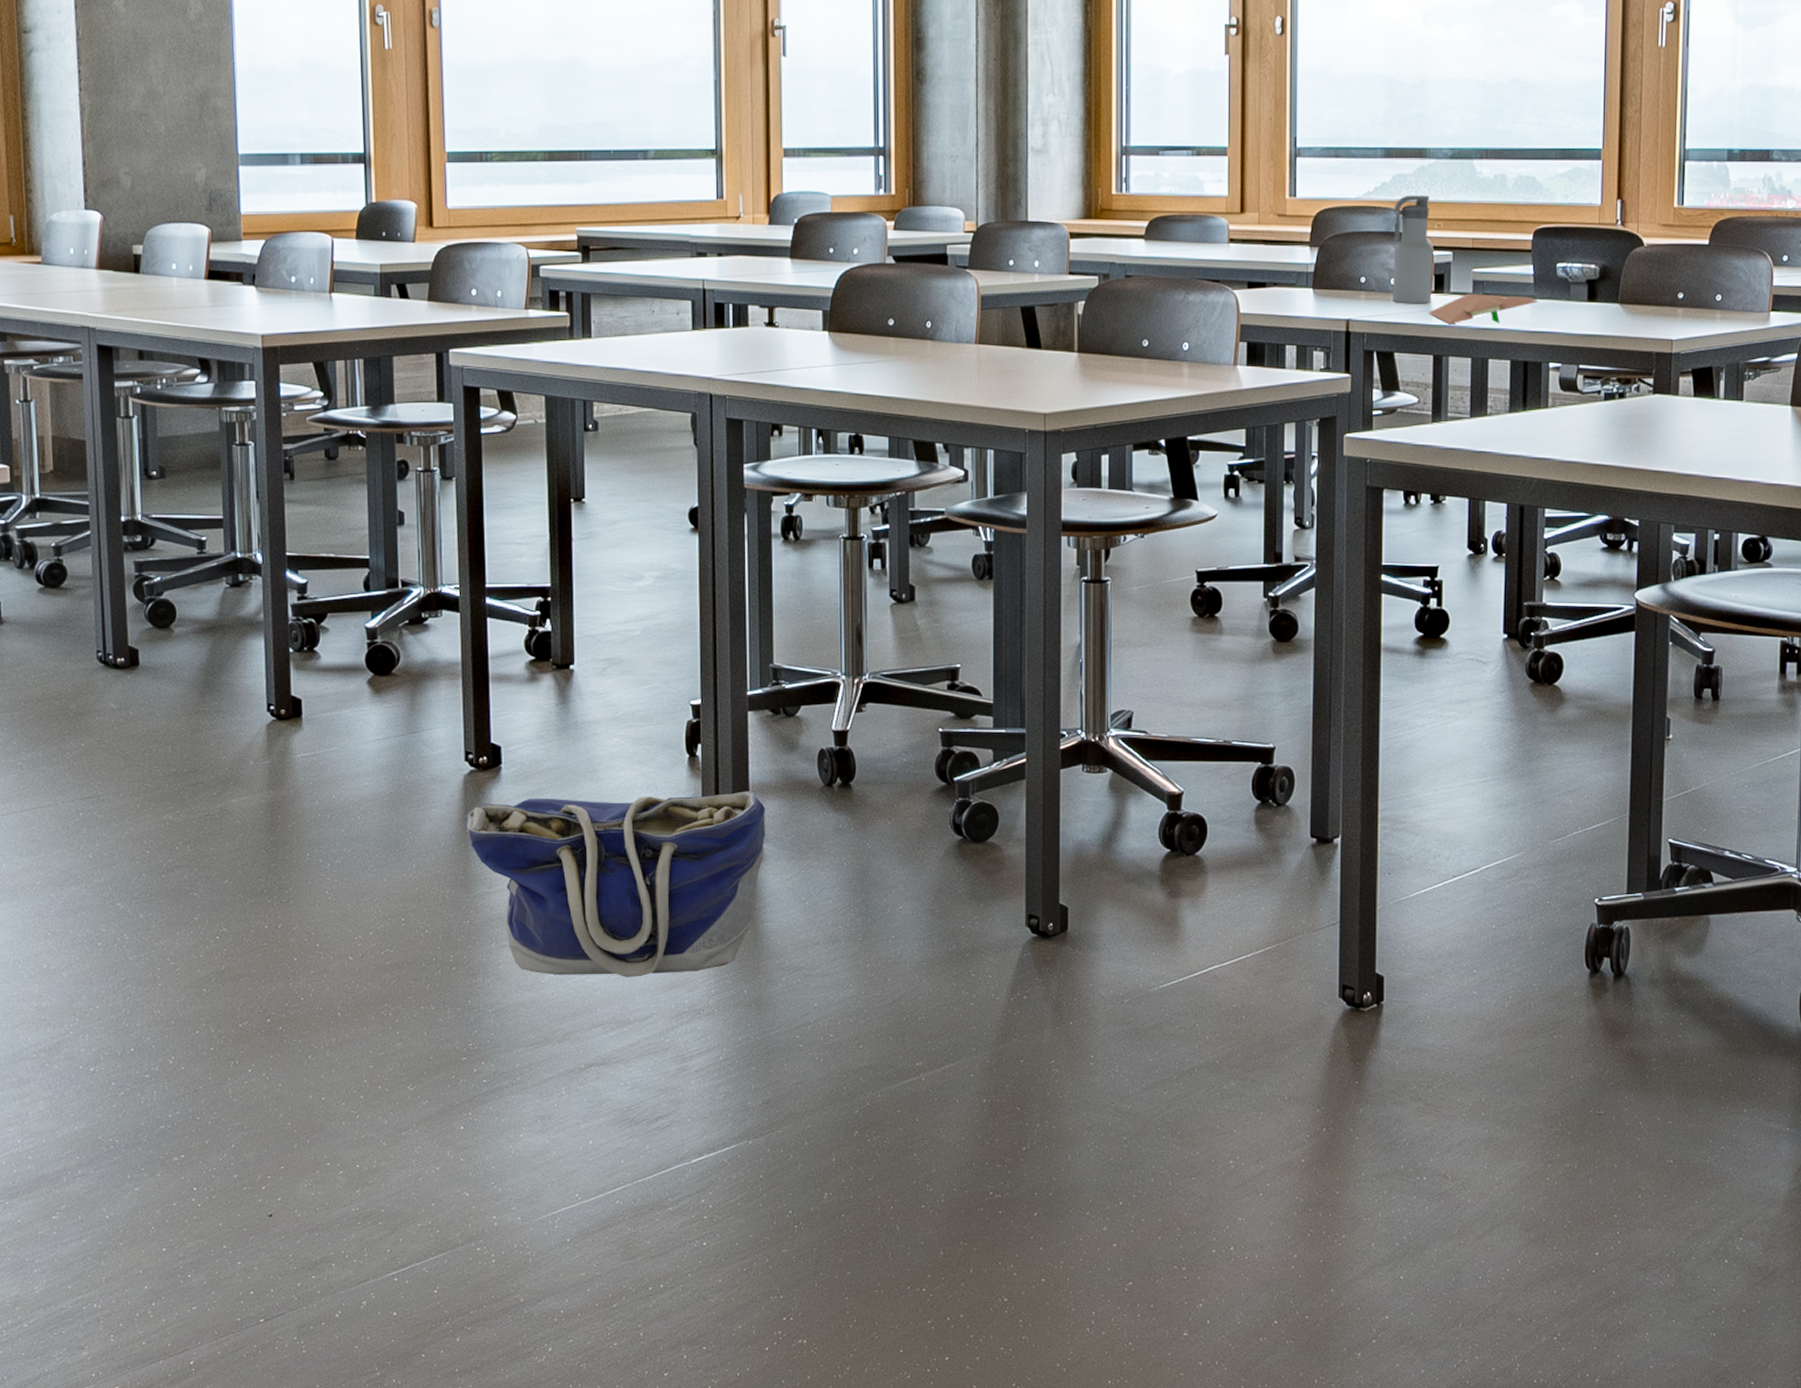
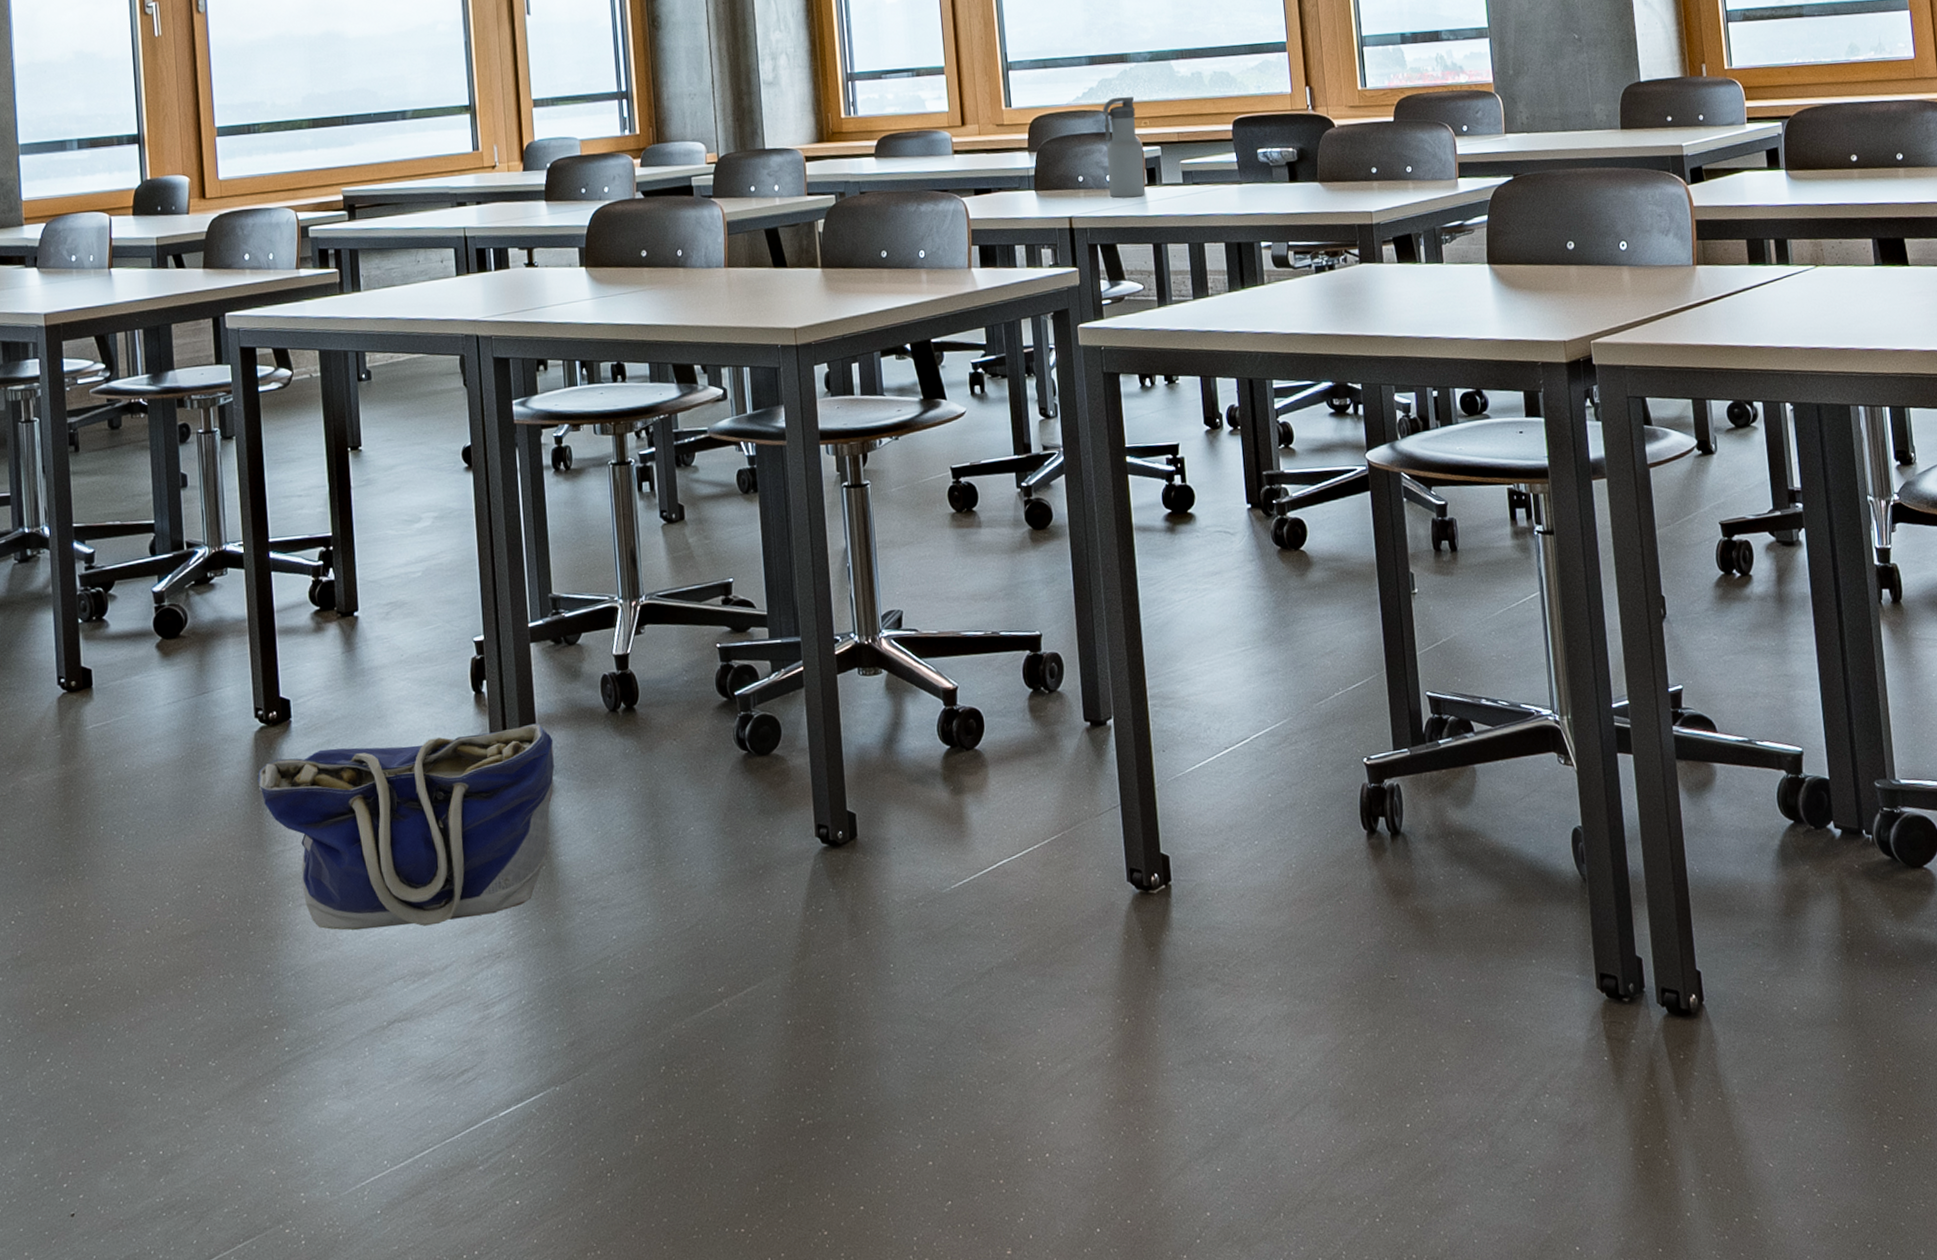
papers: present [1428,293,1538,325] -> none [1143,182,1244,214]

